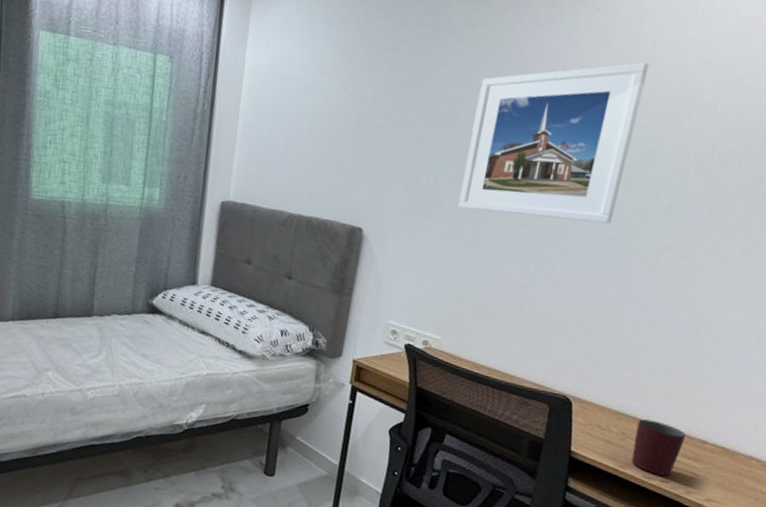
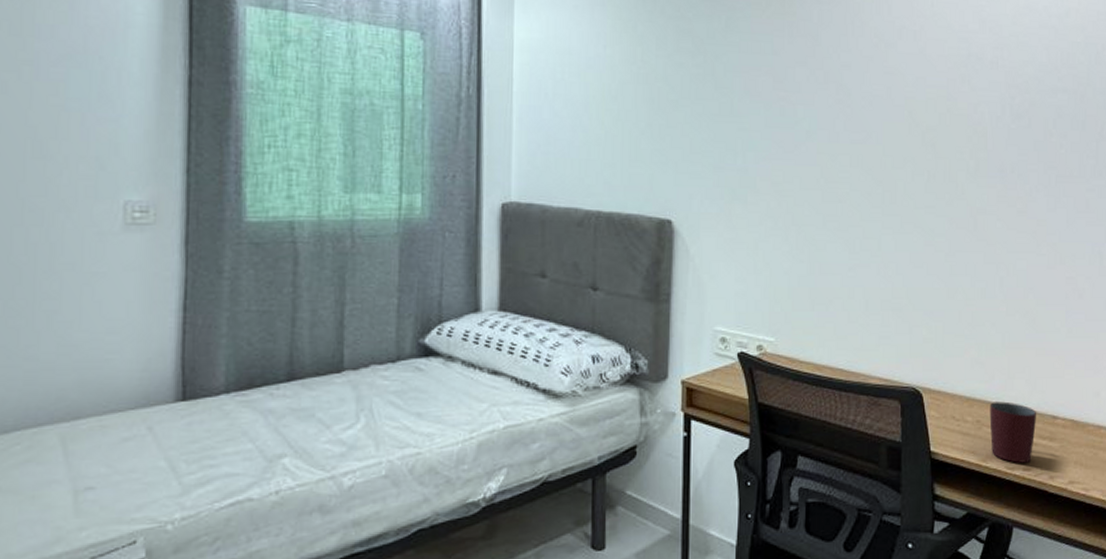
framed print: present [457,62,649,224] -> none [771,23,931,191]

